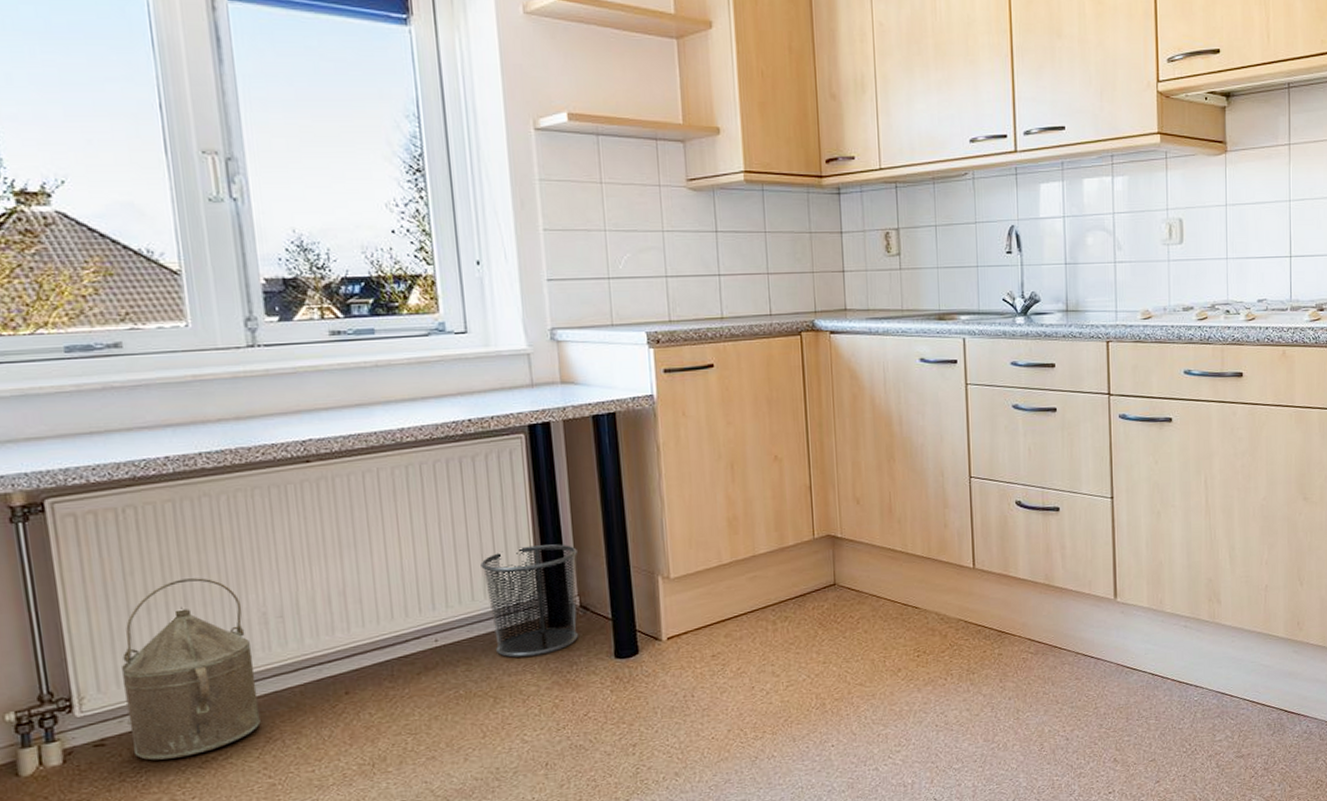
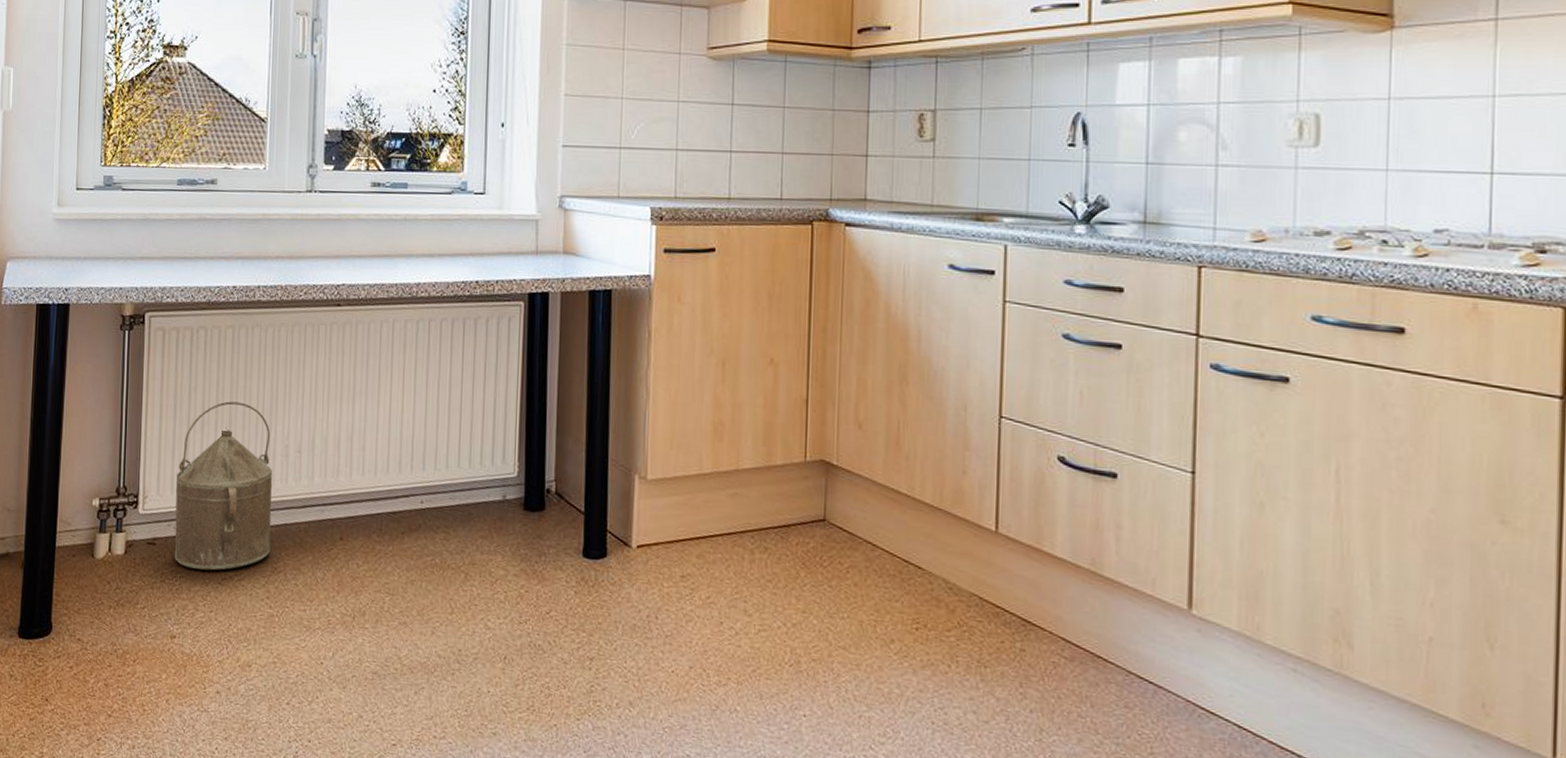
waste bin: present [480,544,578,658] -> none [469,419,559,538]

